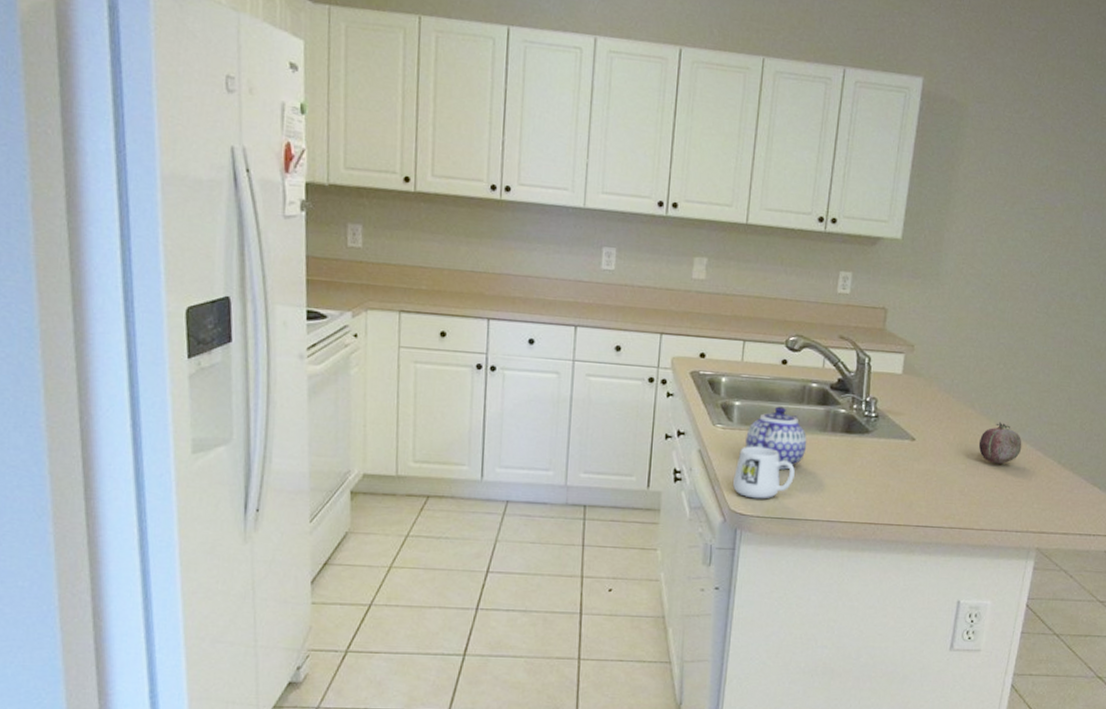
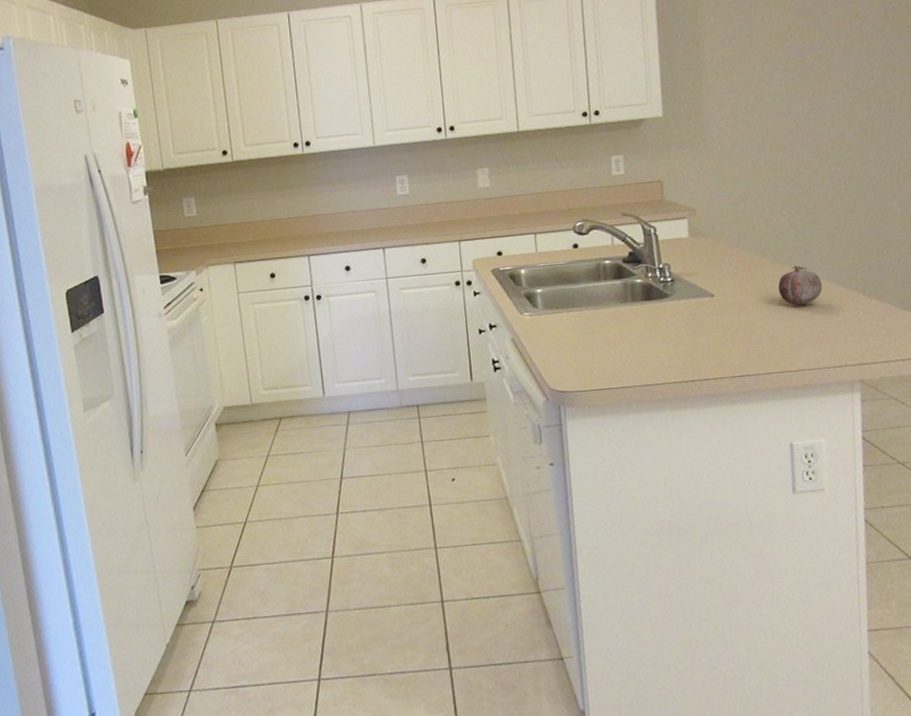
mug: present [732,446,795,499] -> none [548,326,605,376]
teapot: present [745,406,807,470] -> none [552,286,612,345]

